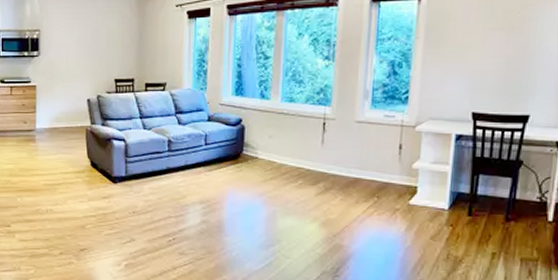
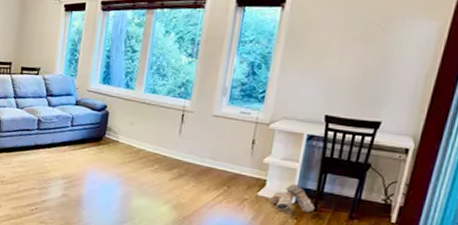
boots: none [421,189,470,218] -> present [269,184,316,212]

